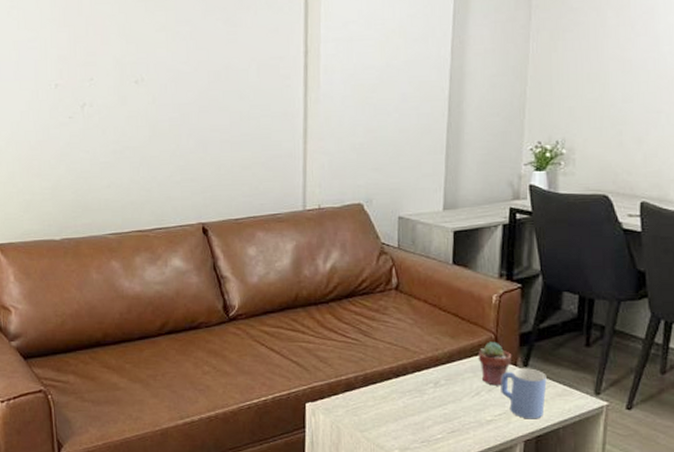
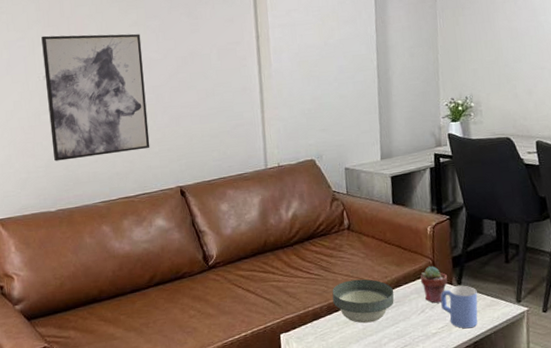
wall art: none [55,37,171,183] -> present [41,34,150,161]
bowl: none [370,349,445,401] -> present [332,279,394,324]

